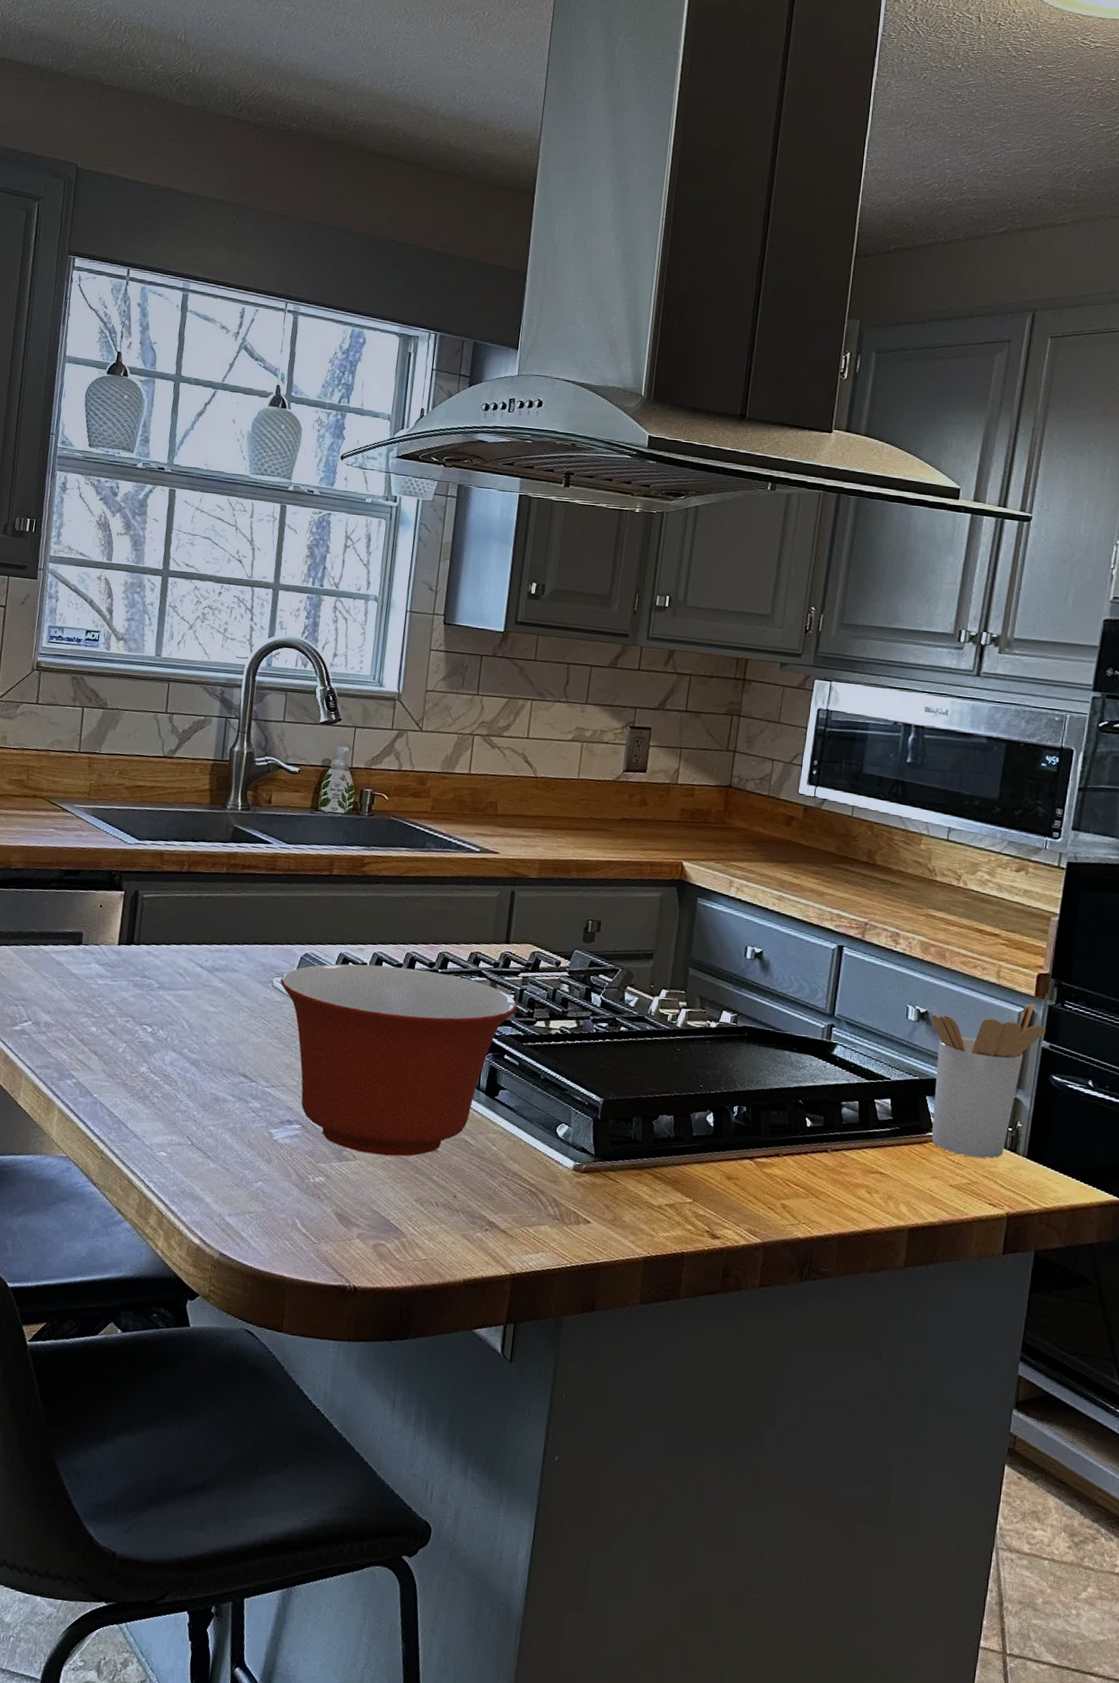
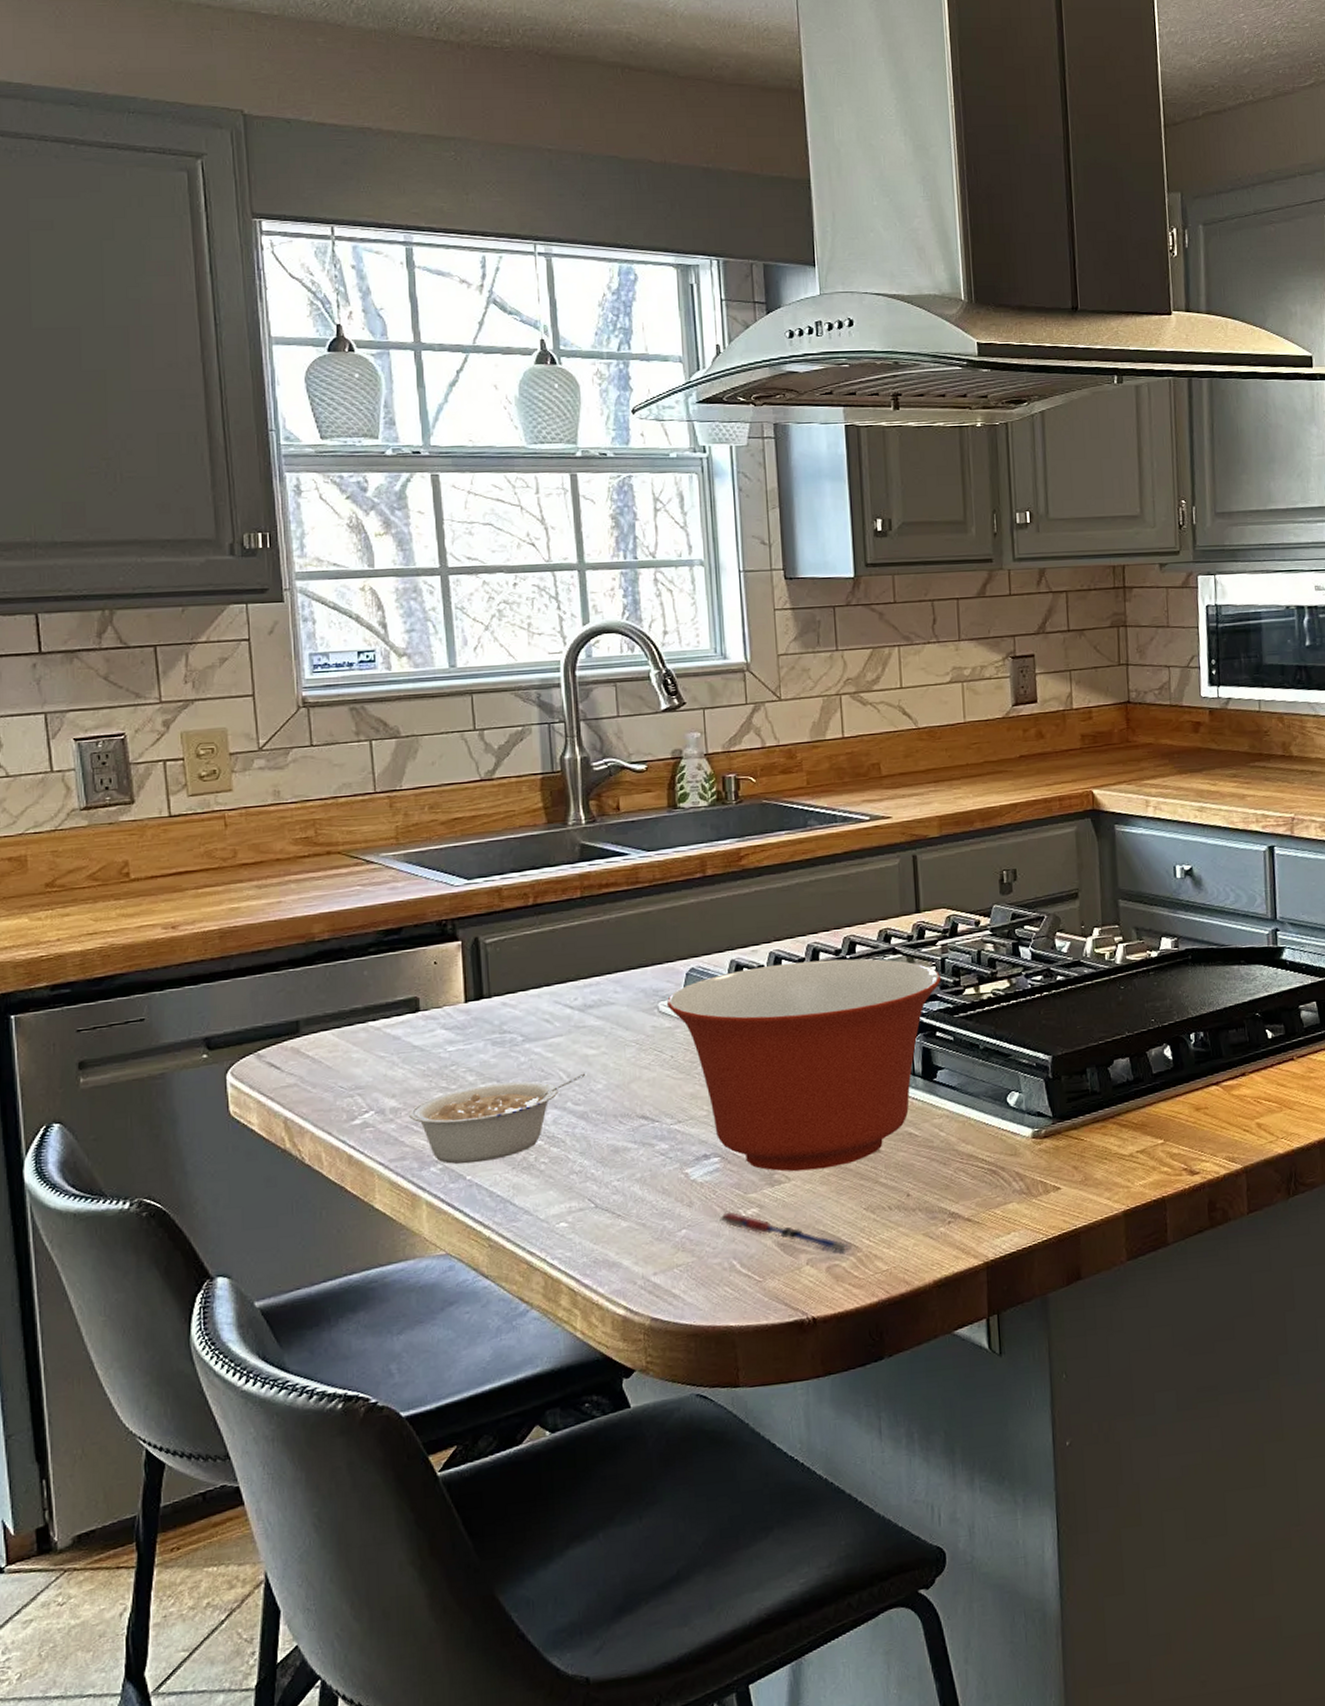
legume: none [58,1018,204,1085] -> present [409,1073,586,1165]
pen: none [291,1175,398,1234] -> present [719,1212,852,1252]

